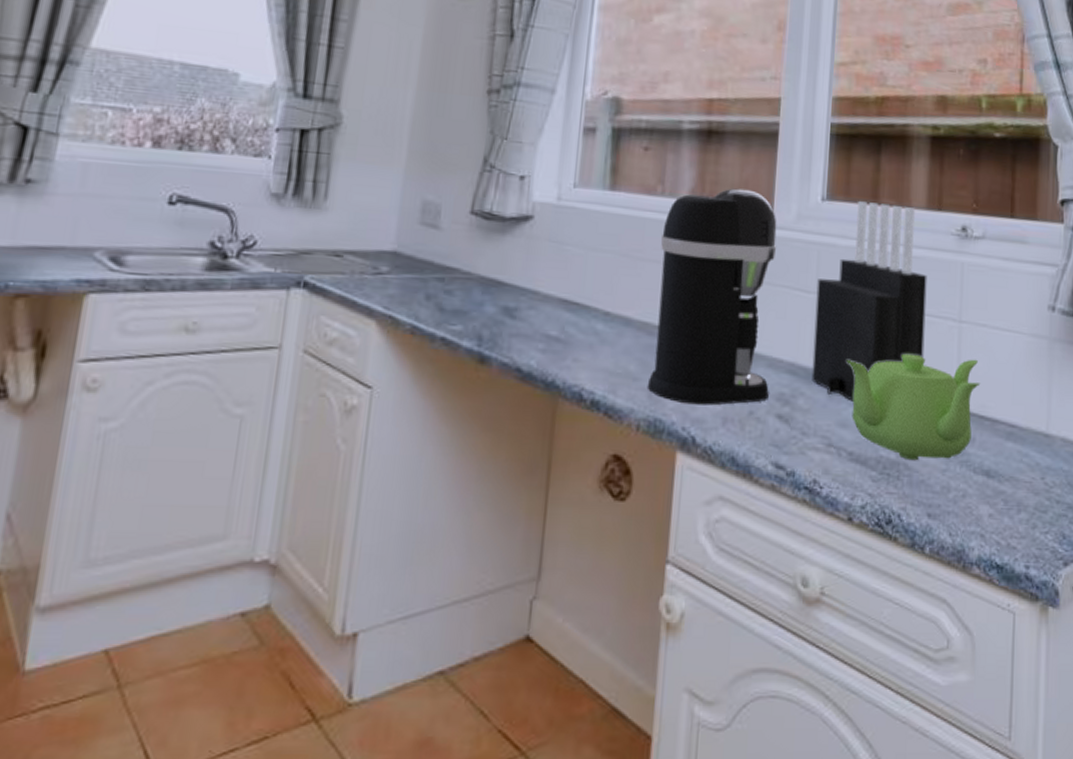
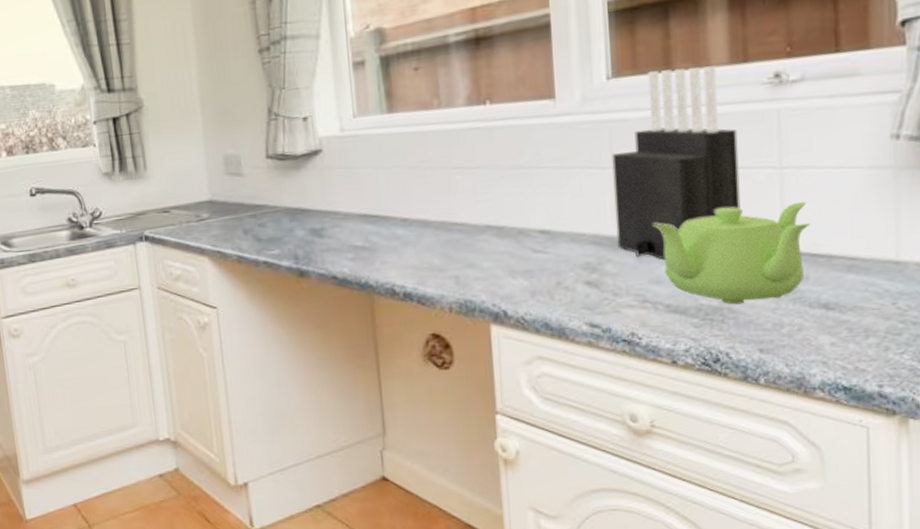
coffee maker: present [647,188,777,406] -> none [445,84,575,285]

